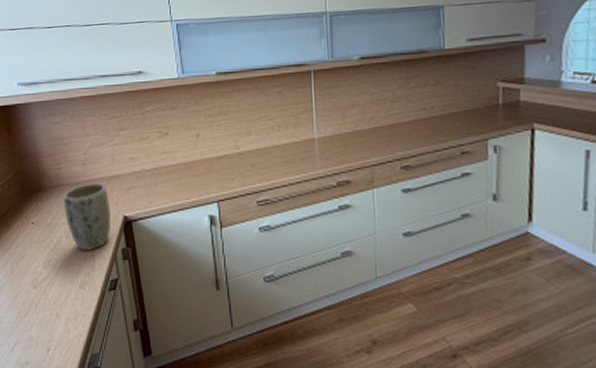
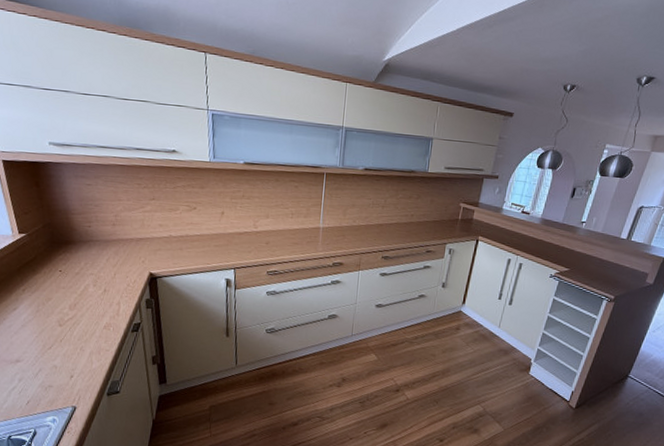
plant pot: present [63,183,110,251] -> none [92,242,138,299]

